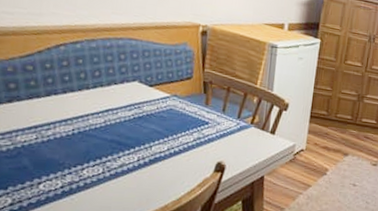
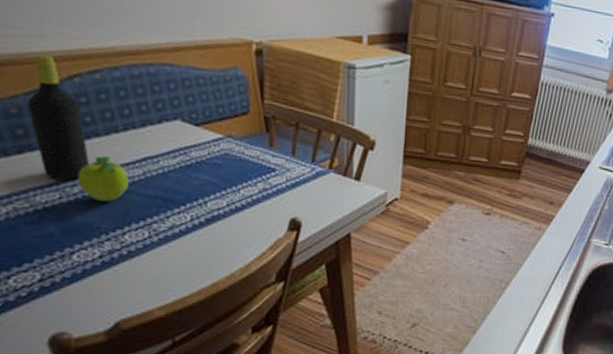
bottle: none [21,28,63,124] -> present [27,54,89,180]
fruit: none [52,107,92,143] -> present [77,156,129,201]

